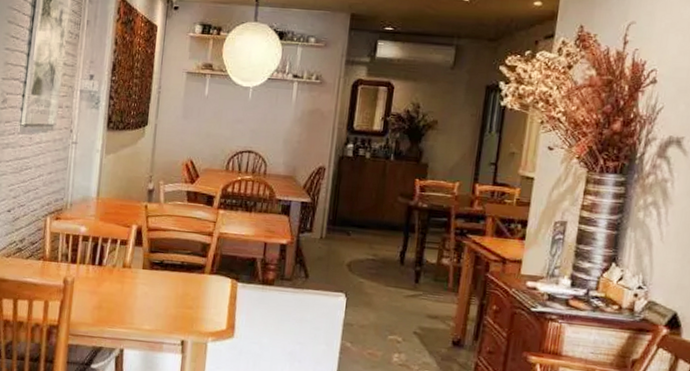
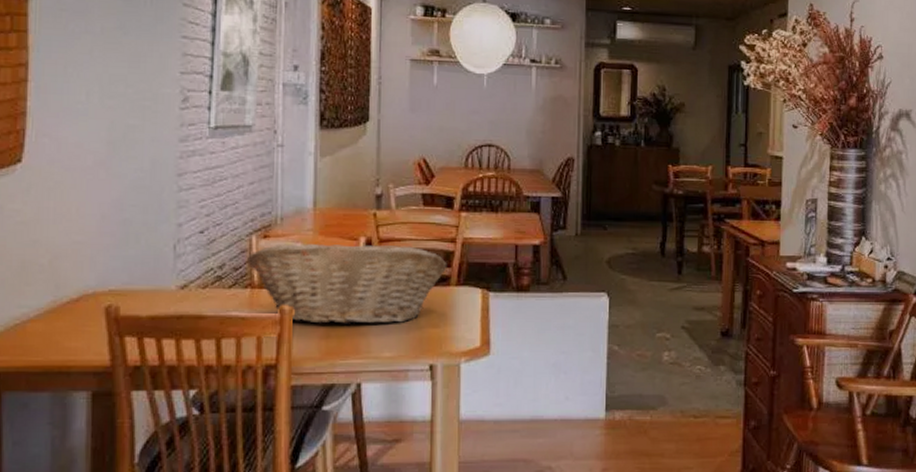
fruit basket: none [42,225,204,302] -> present [247,244,448,325]

